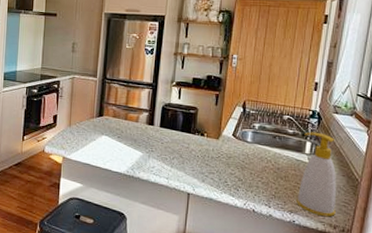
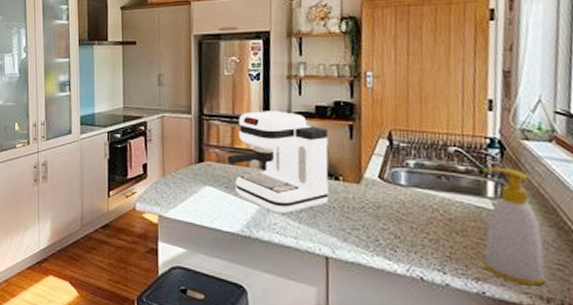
coffee maker: none [121,79,201,160] -> present [226,110,329,215]

